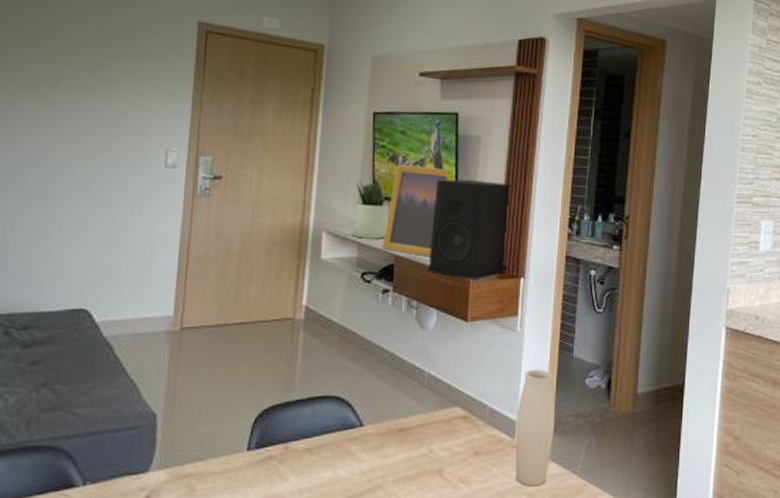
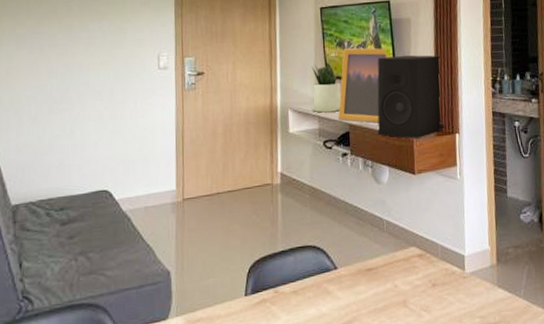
vase: present [515,369,556,487] -> none [464,210,498,311]

